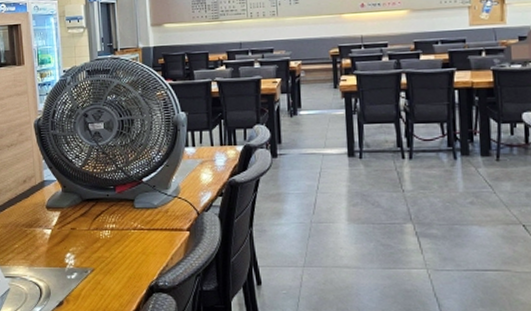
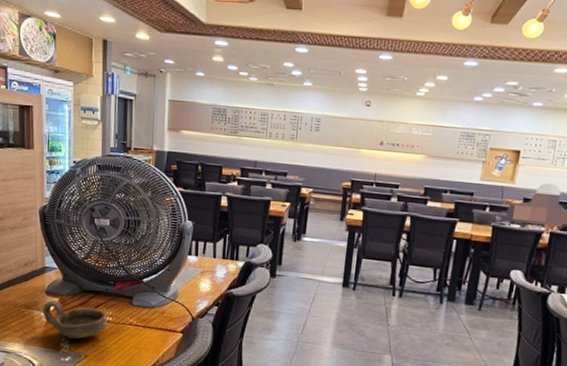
bowl: none [44,214,112,253] -> present [42,299,108,339]

